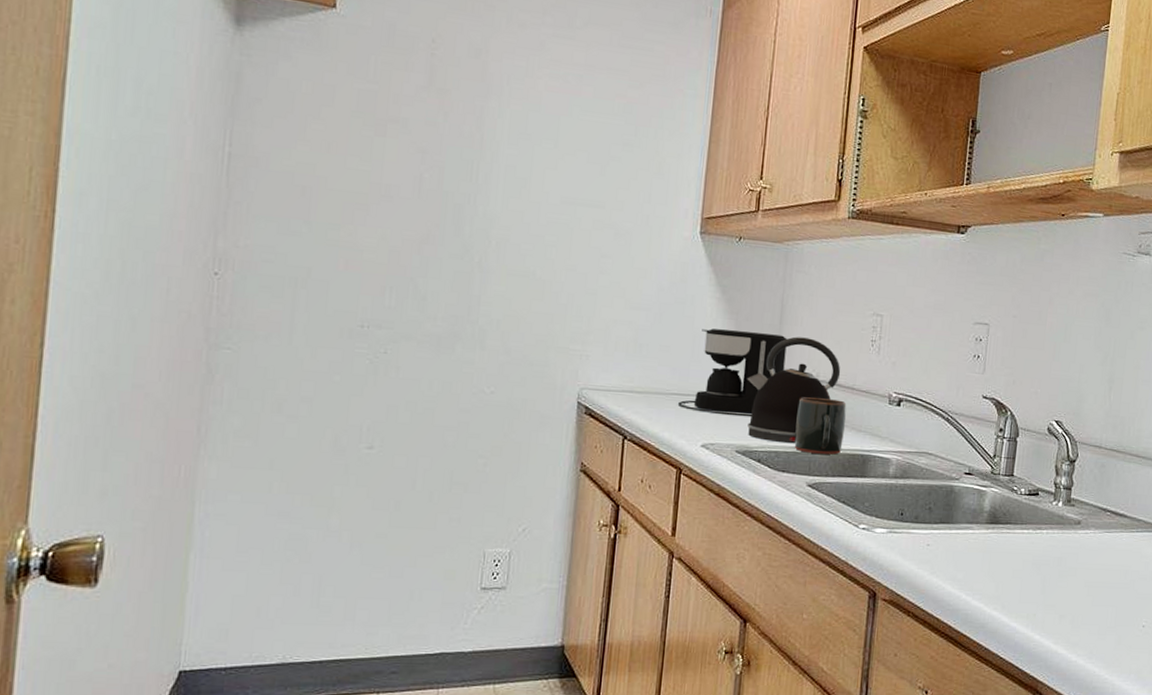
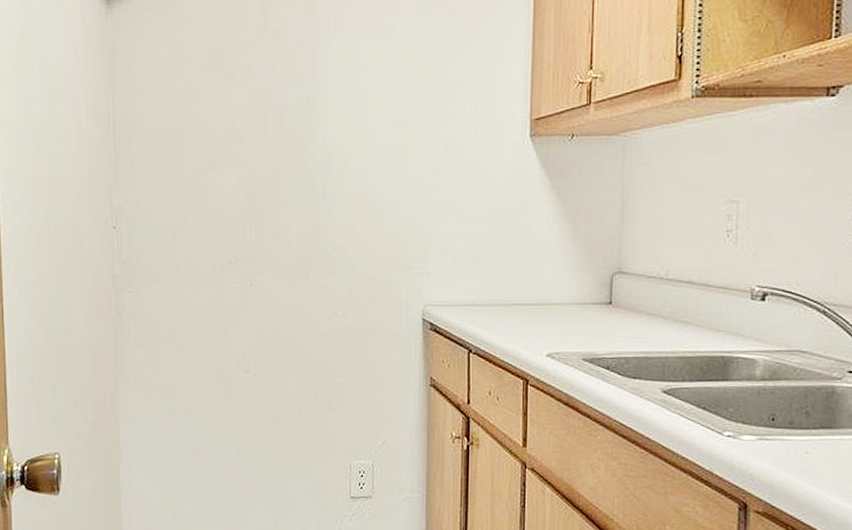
coffee maker: present [678,328,787,417] -> none [520,234,631,323]
kettle: present [747,336,841,444] -> none [589,234,693,349]
mug: present [794,397,847,455] -> none [644,298,702,358]

